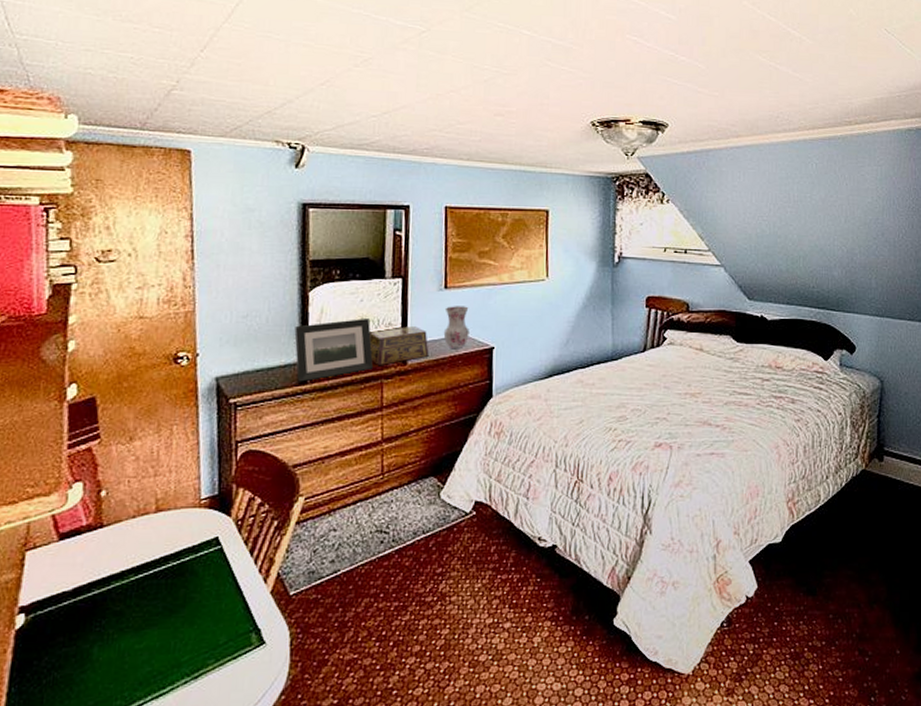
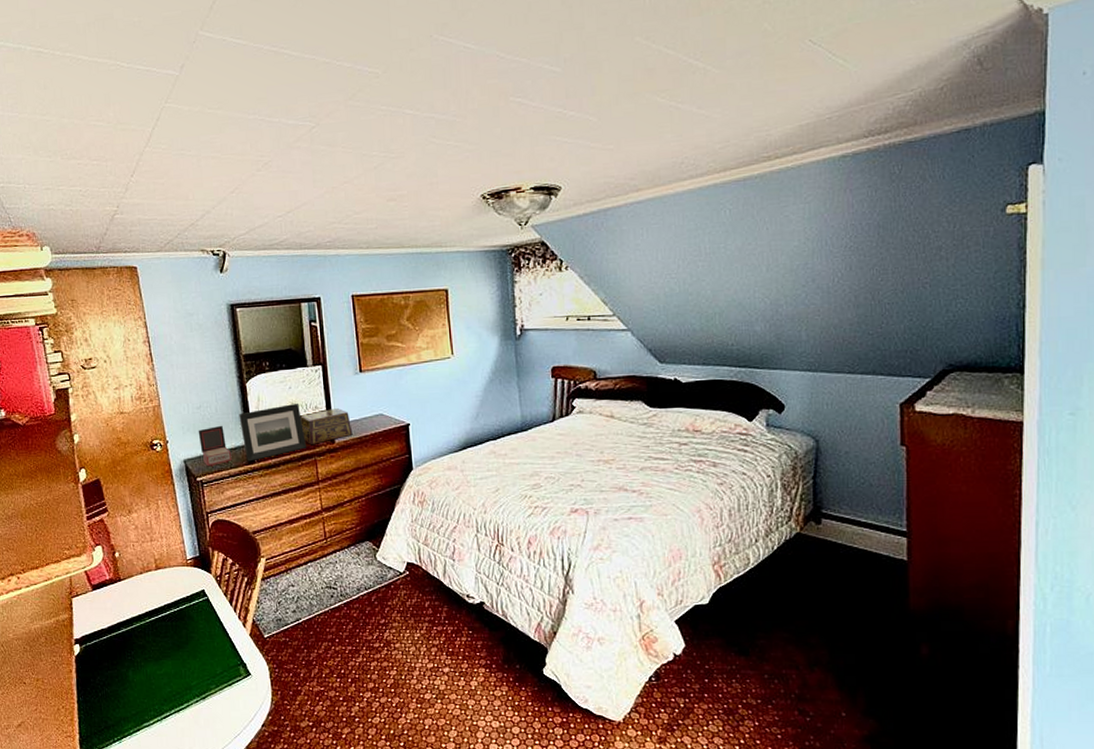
jewelry box: none [239,338,279,388] -> present [198,425,232,468]
vase: present [443,306,470,348] -> none [362,387,386,427]

